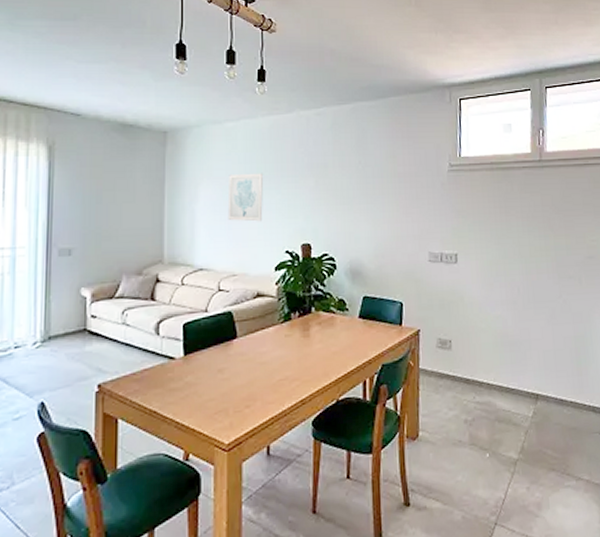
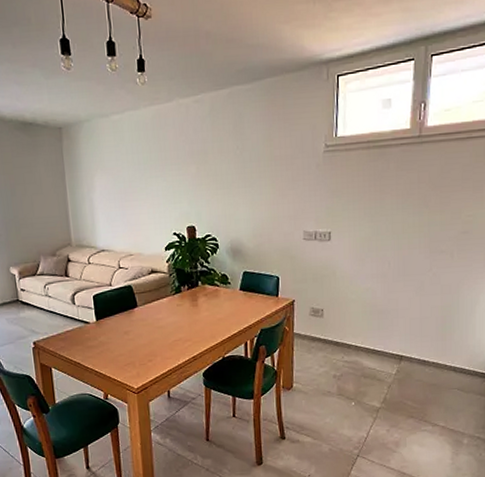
wall art: present [227,173,263,222] -> none [119,162,151,208]

